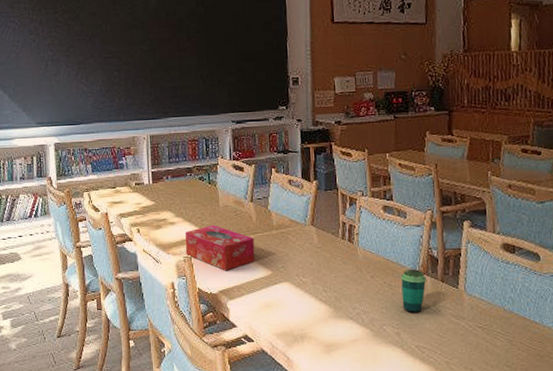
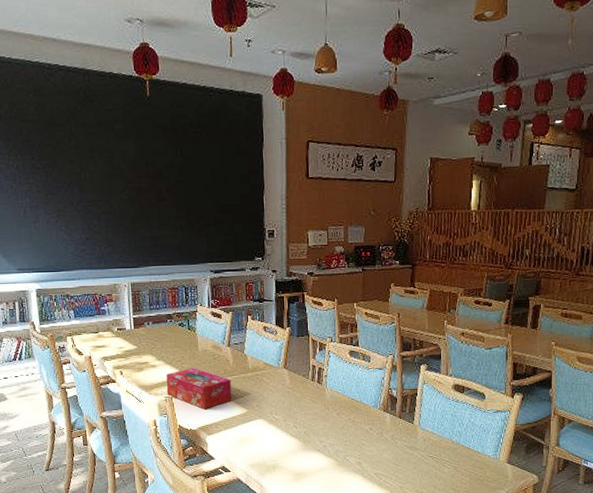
cup: present [401,269,427,314] -> none [364,407,386,446]

